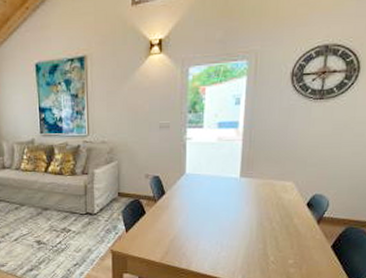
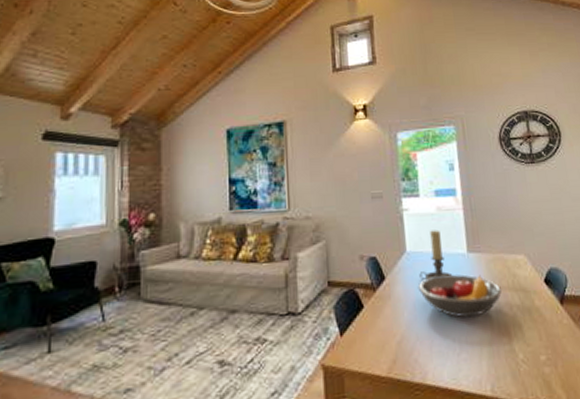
fruit bowl: none [193,193,266,227] -> present [418,274,503,318]
candle holder: none [194,157,224,196] -> present [419,230,453,280]

